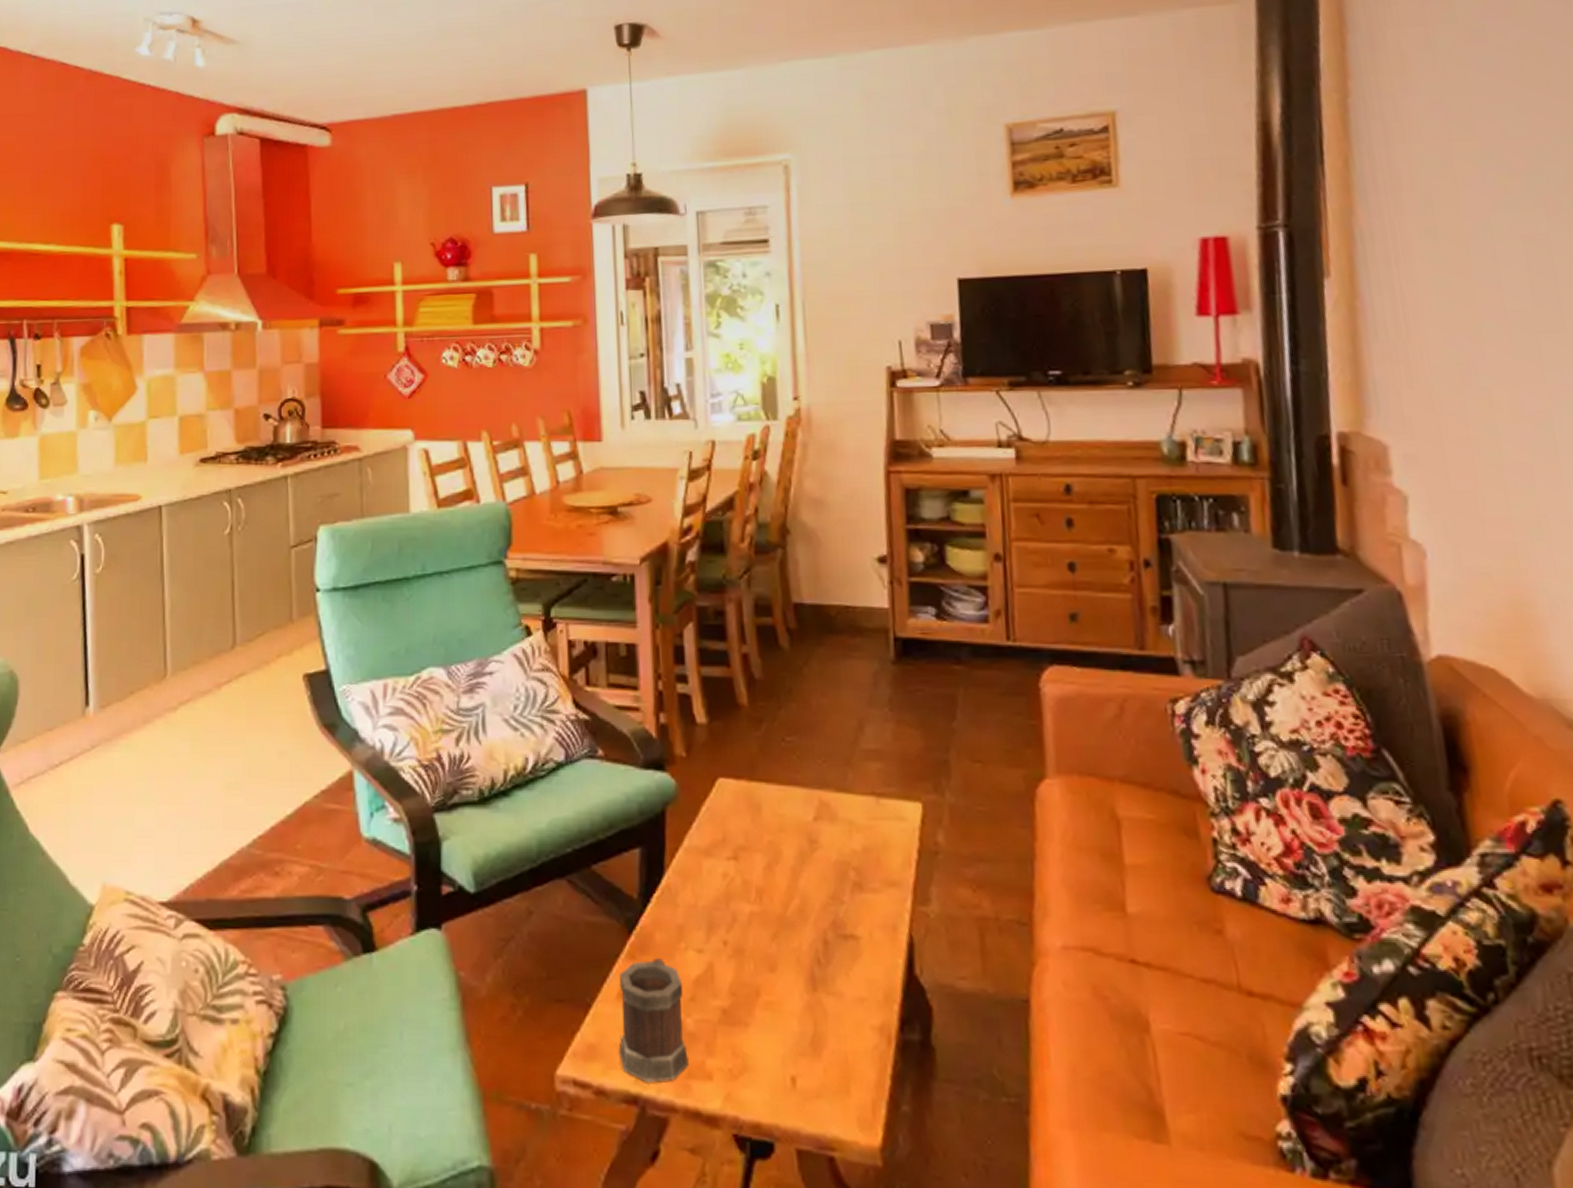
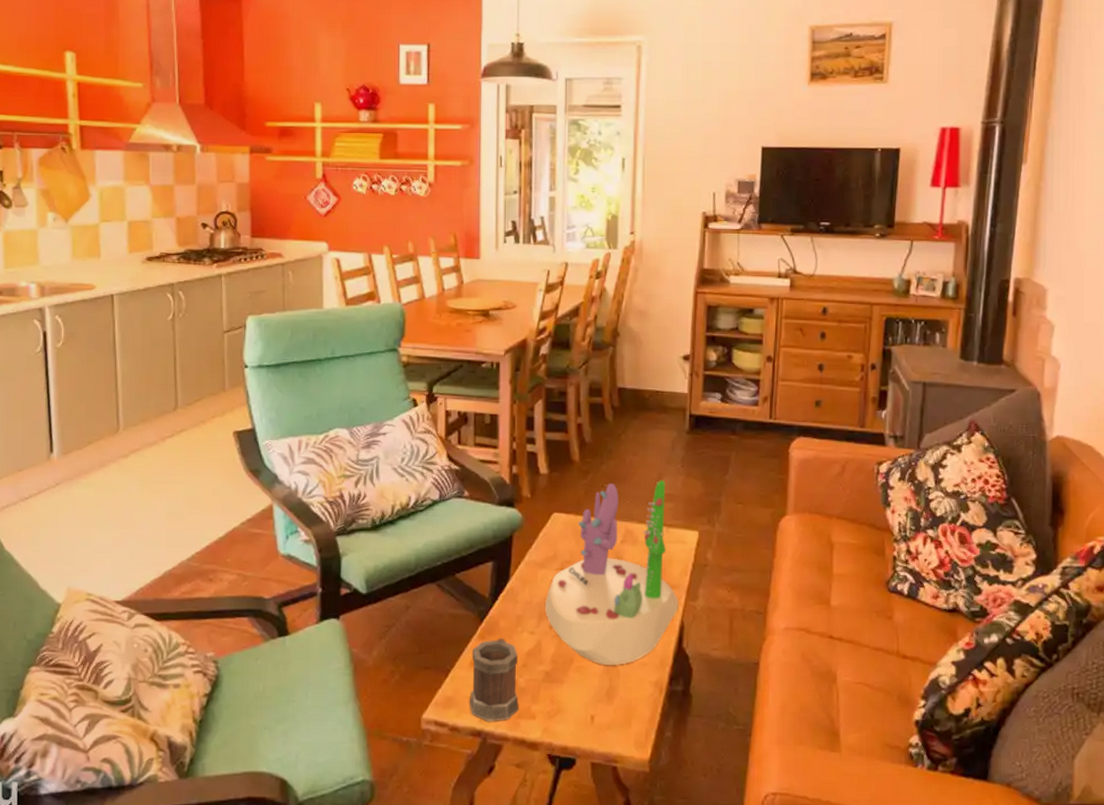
succulent planter: none [715,729,904,1000] -> present [545,480,679,665]

